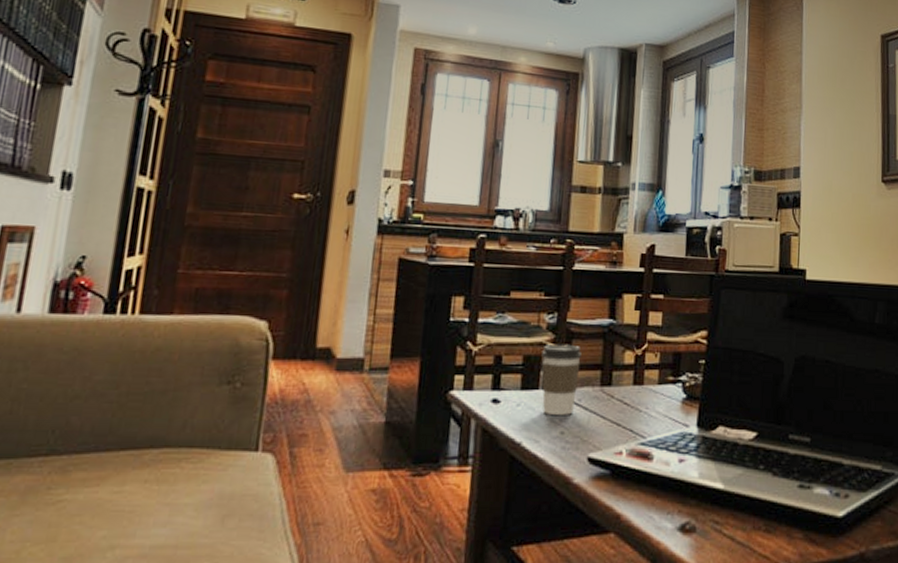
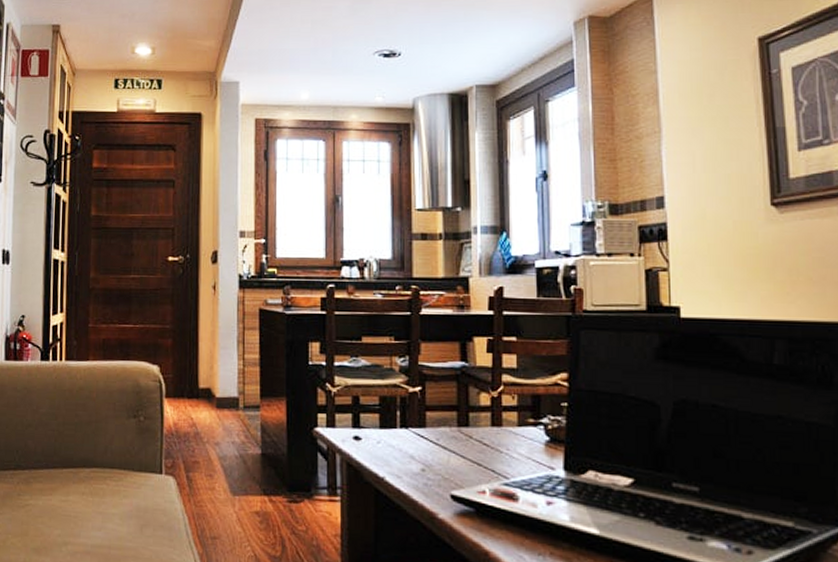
coffee cup: present [542,344,581,415] -> none [397,385,436,454]

